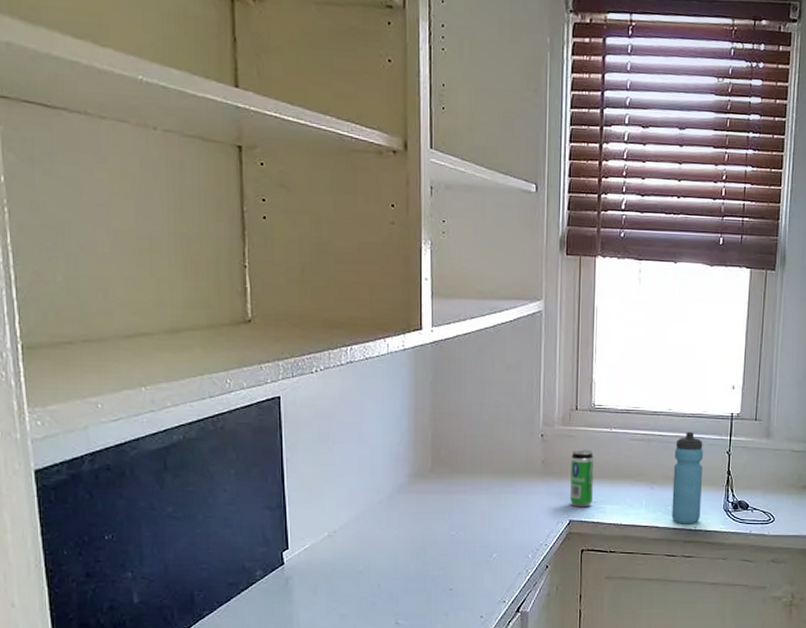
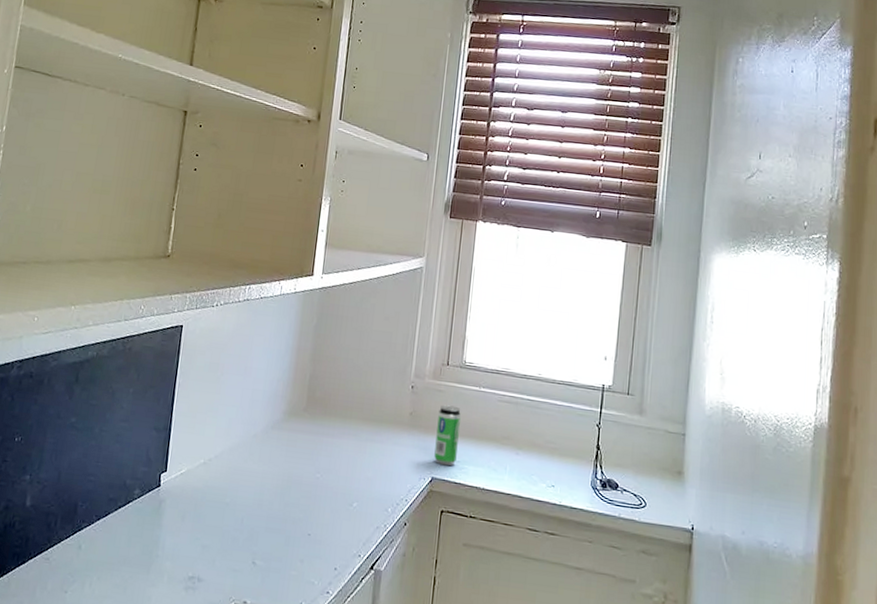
water bottle: present [671,431,704,524] -> none [536,399,573,498]

